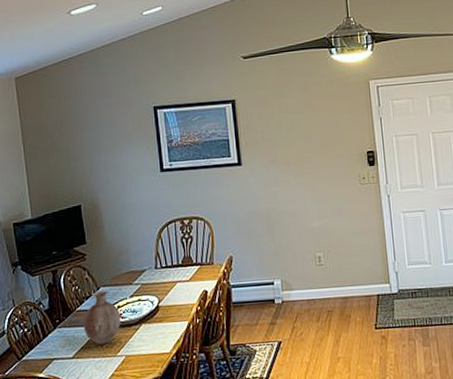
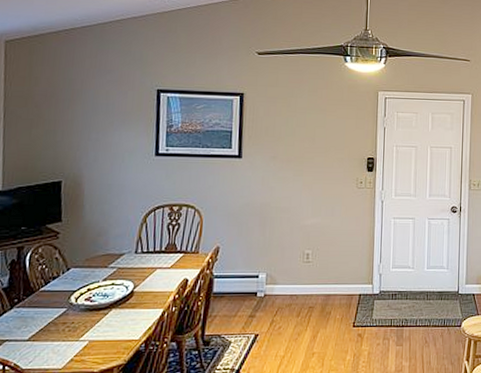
vase: present [83,290,121,345] -> none [45,271,90,328]

